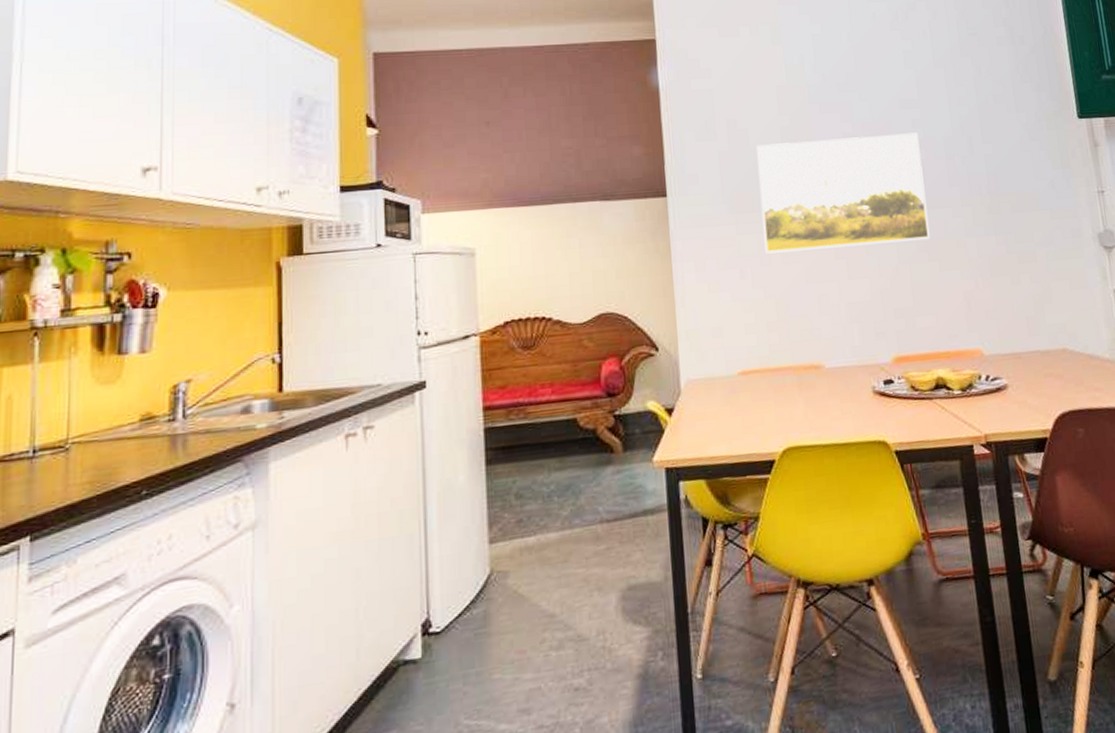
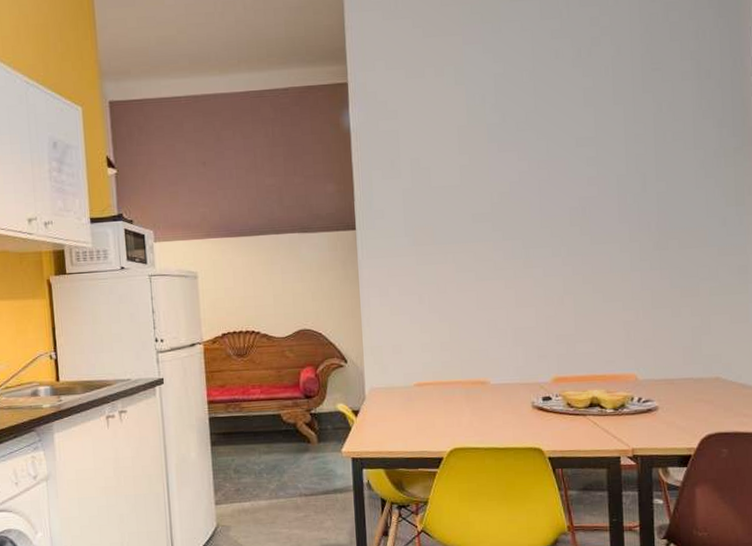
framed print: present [756,132,931,254] -> none [437,170,596,282]

